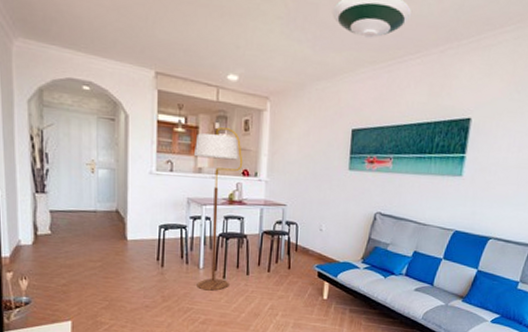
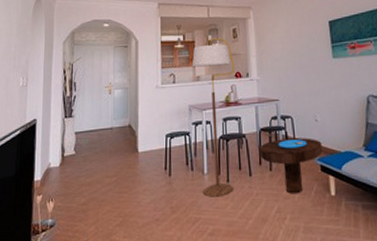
side table: none [260,243,323,295] -> present [260,138,323,194]

